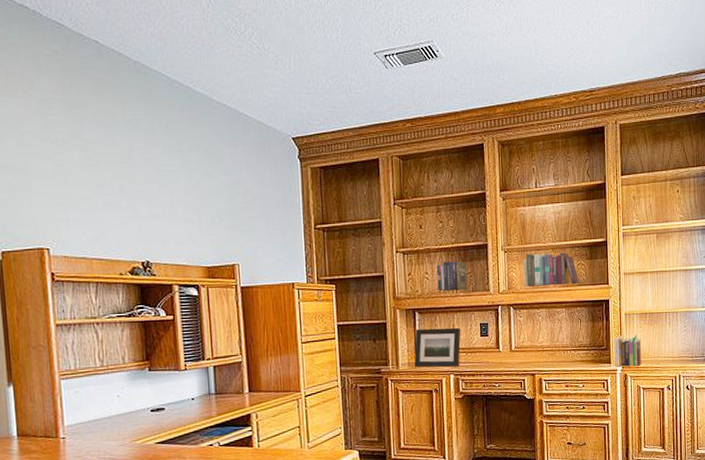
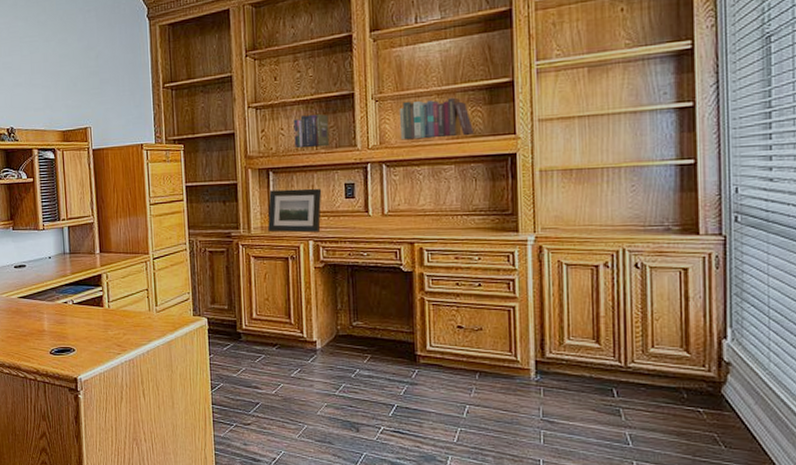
books: present [614,334,642,367] -> none [523,196,565,238]

